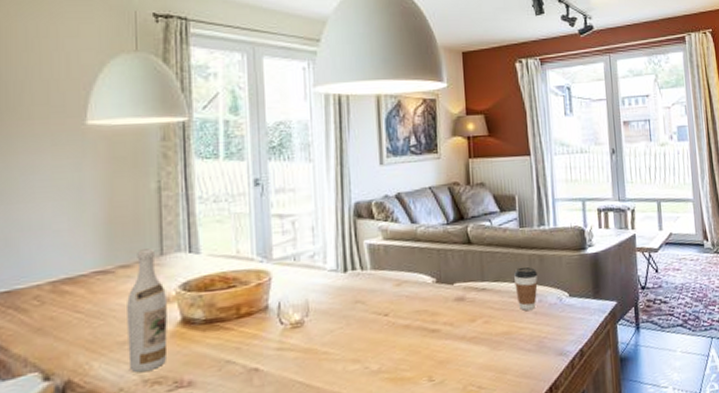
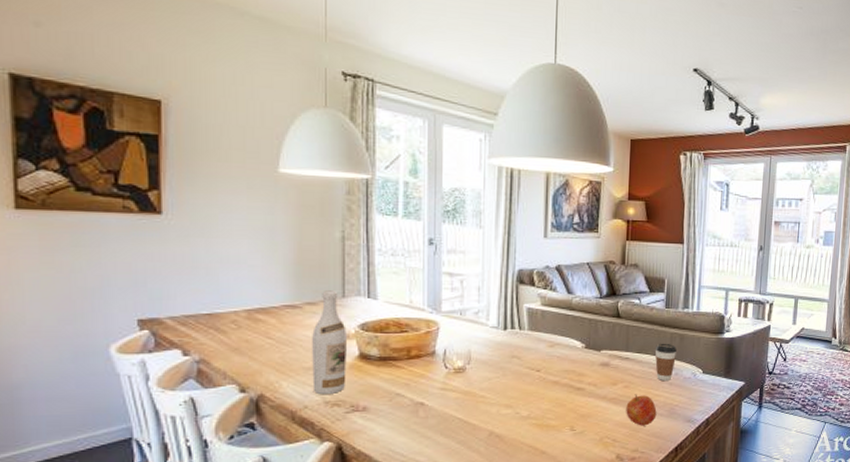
apple: none [489,329,524,367] -> present [626,394,657,426]

